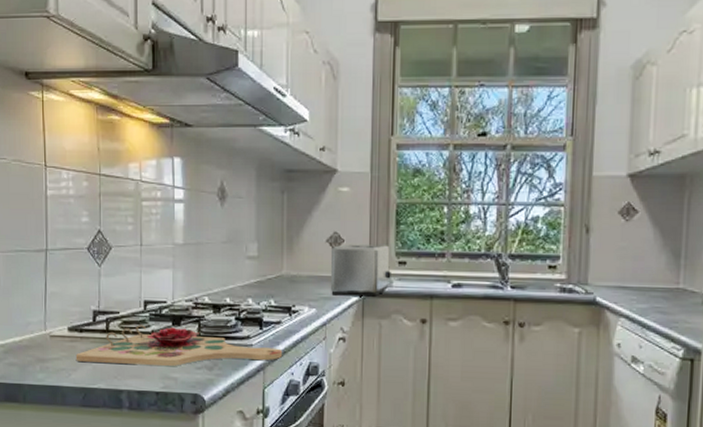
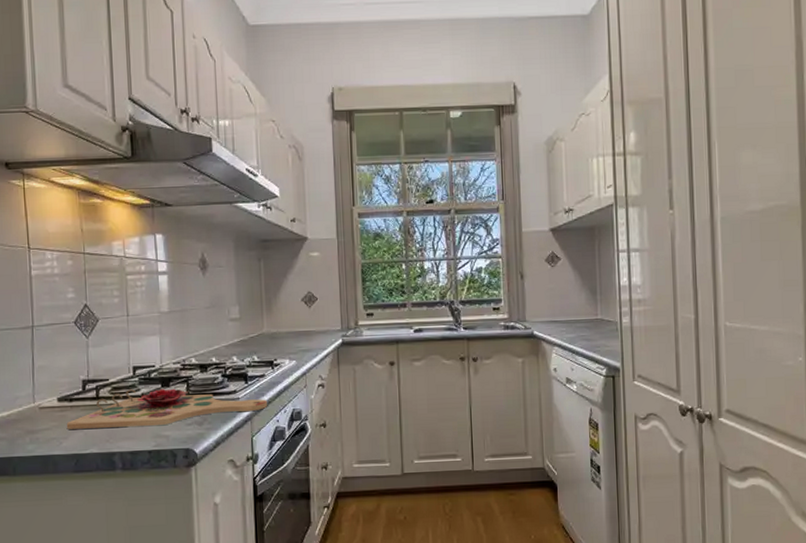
toaster: present [330,244,391,298] -> none [306,300,361,348]

